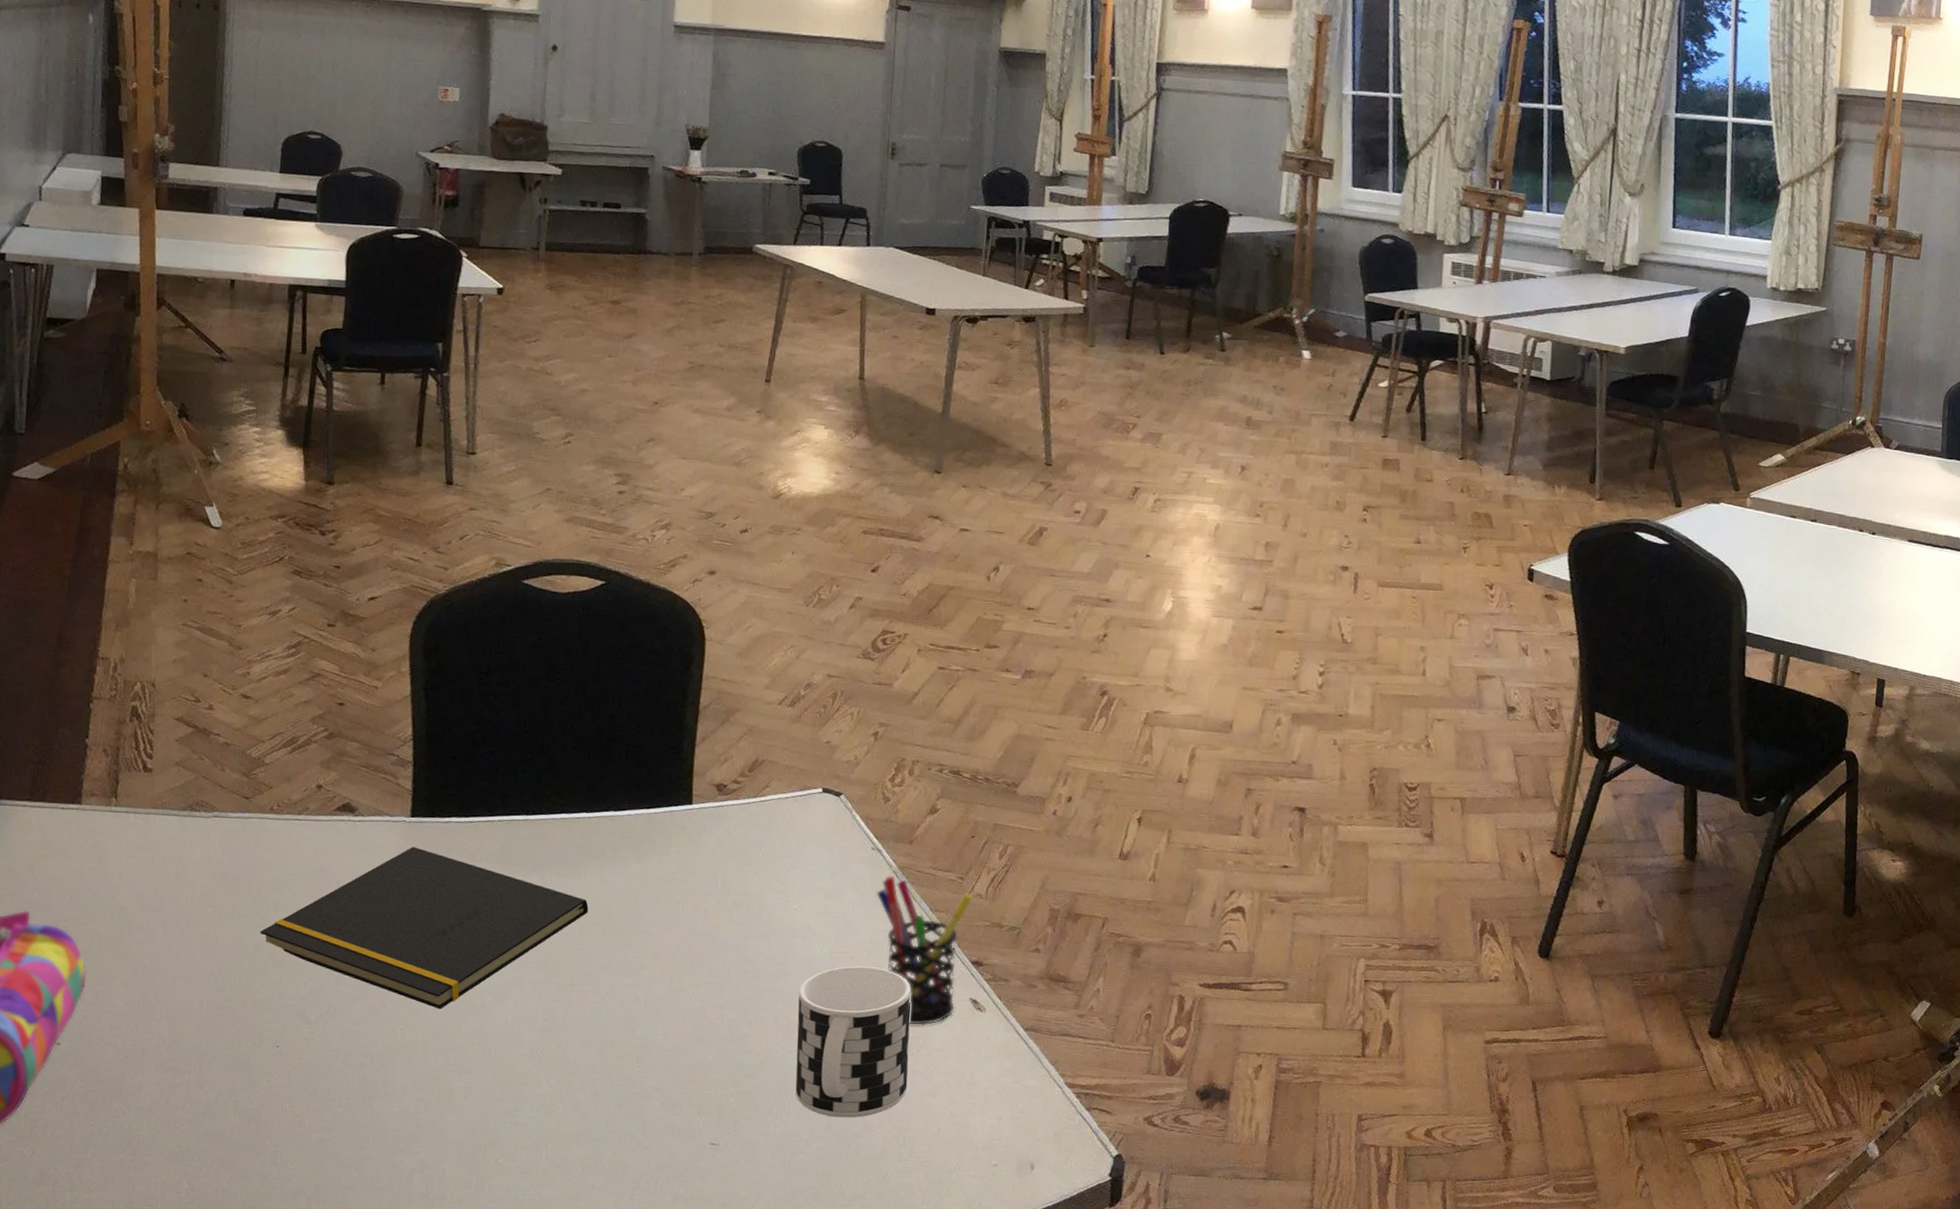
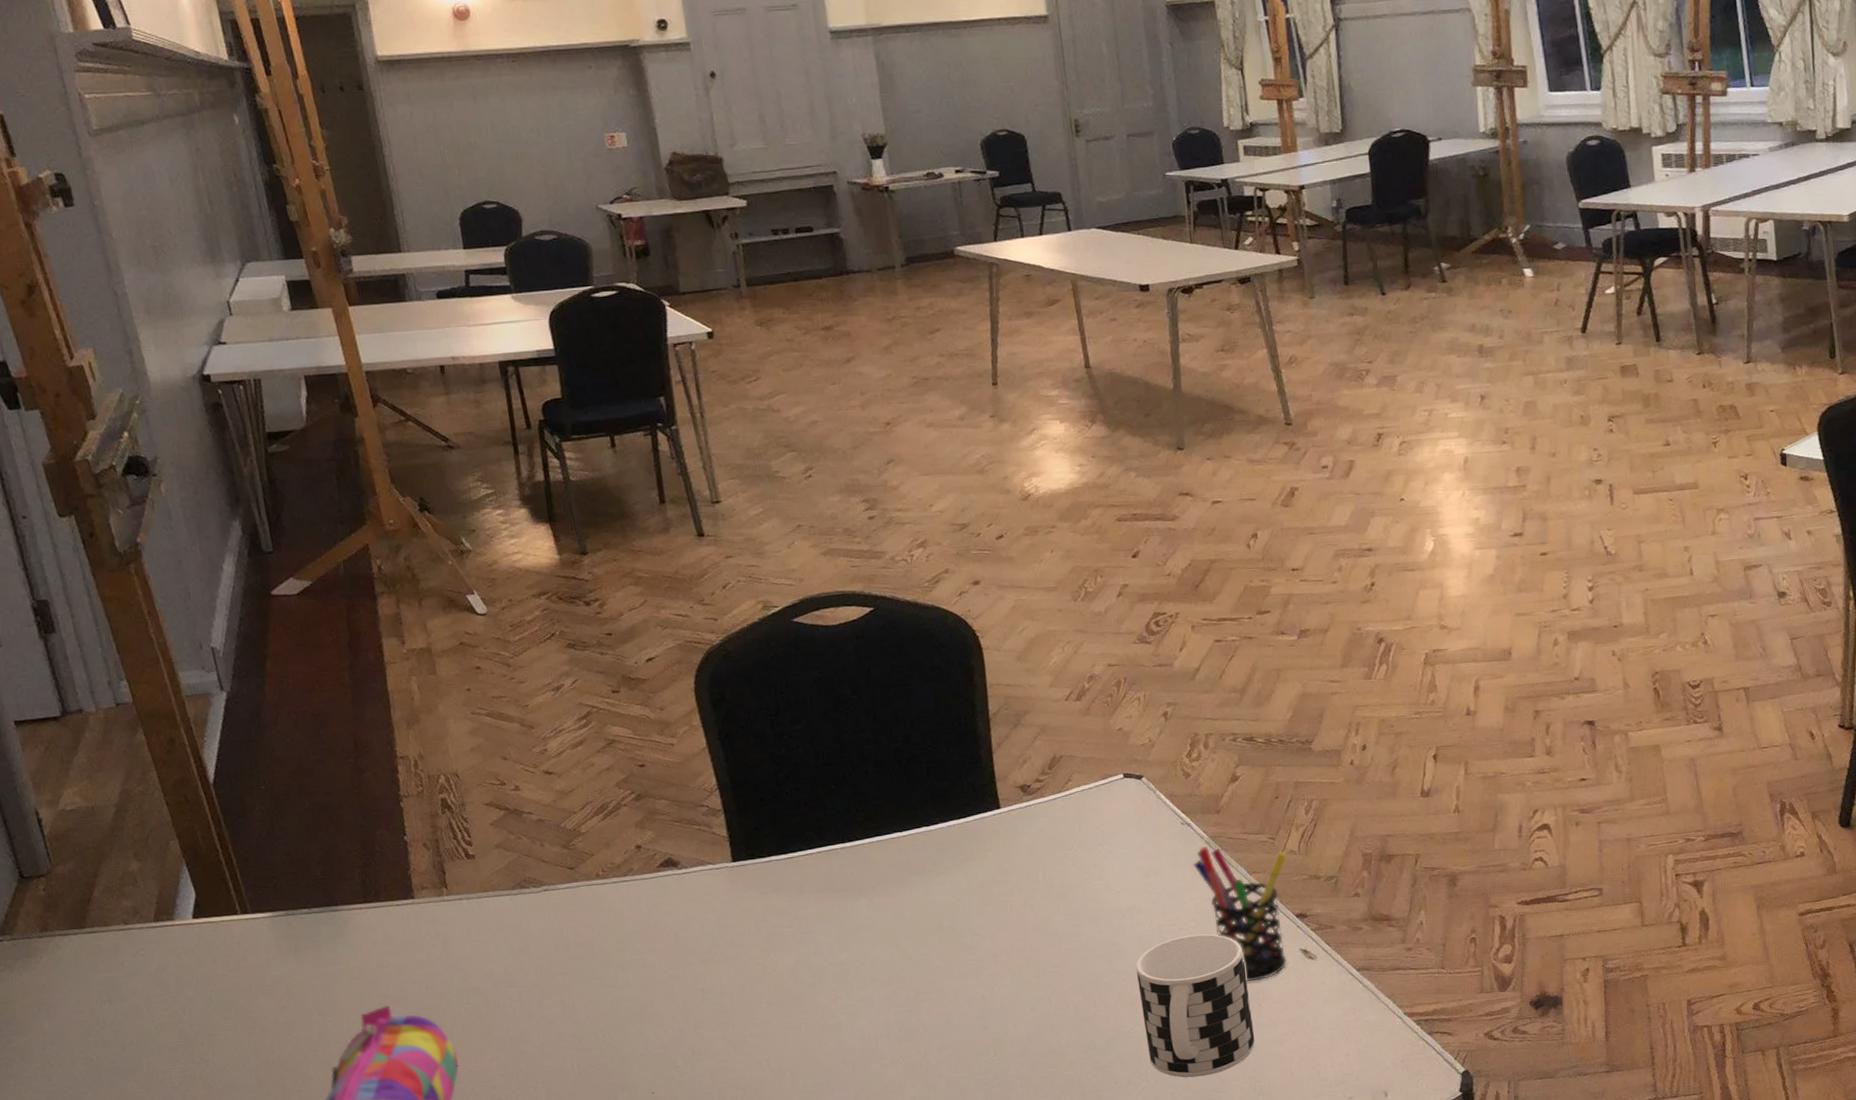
notepad: present [260,846,589,1010] -> none [612,889,921,1036]

